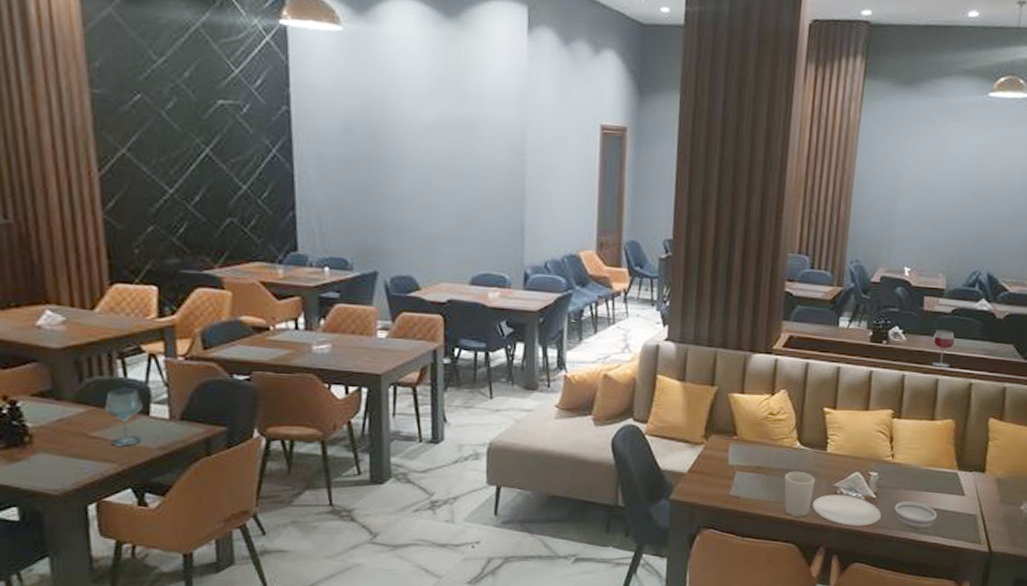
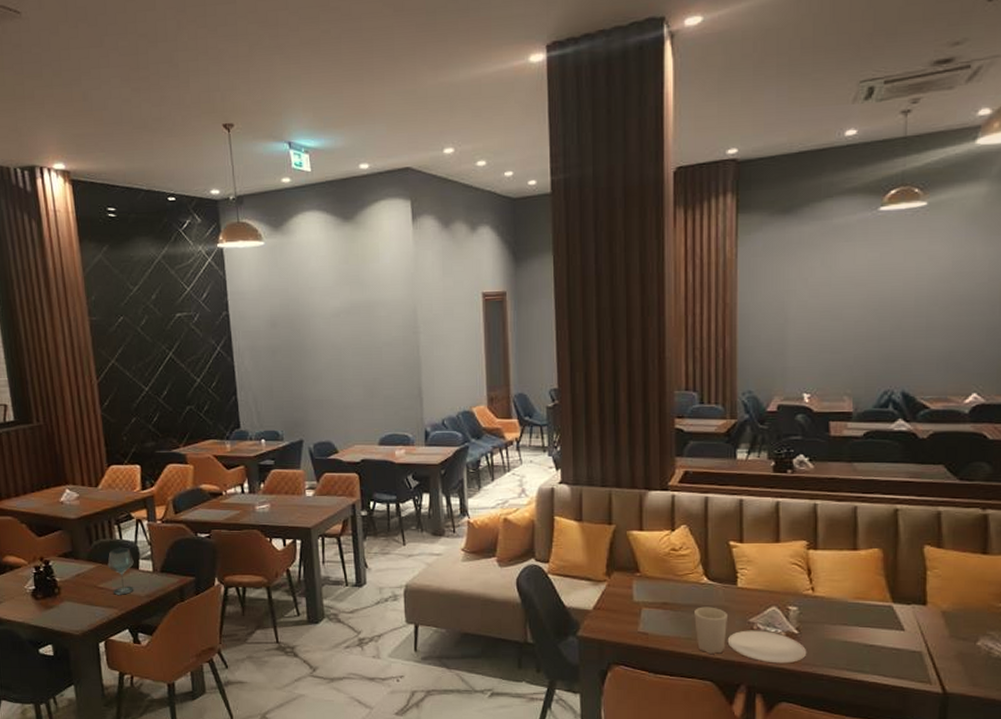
bowl: present [894,502,938,528] -> none [821,637,874,666]
wineglass: present [931,330,955,368] -> none [845,455,871,494]

